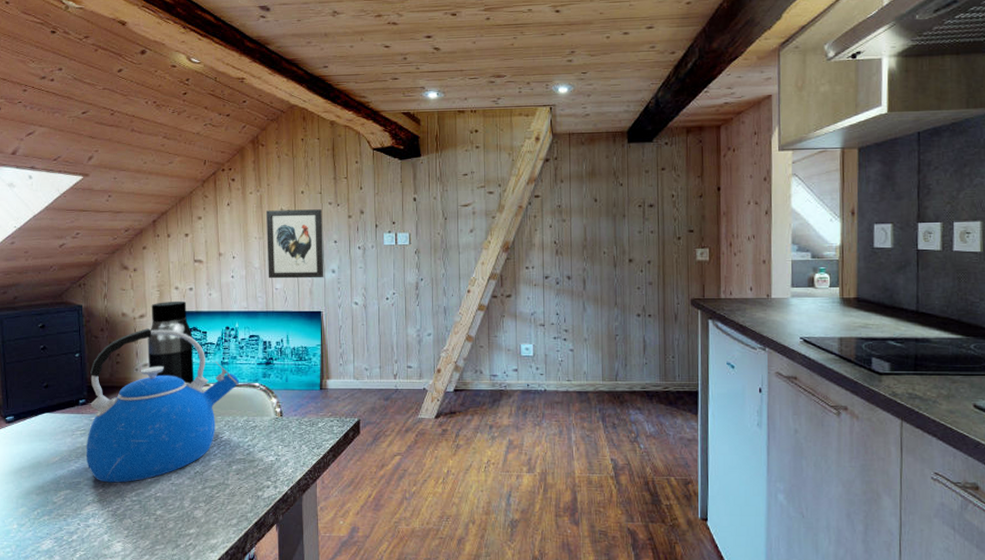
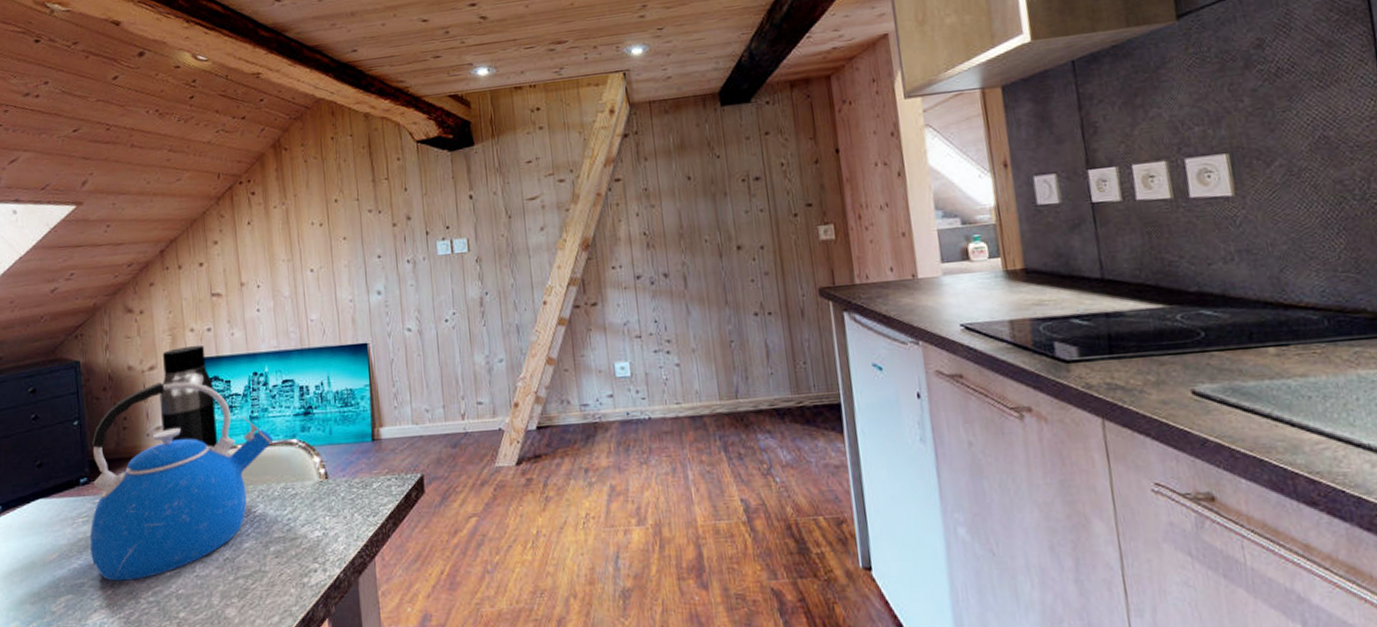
wall art: present [266,209,324,279] -> none [295,219,368,309]

